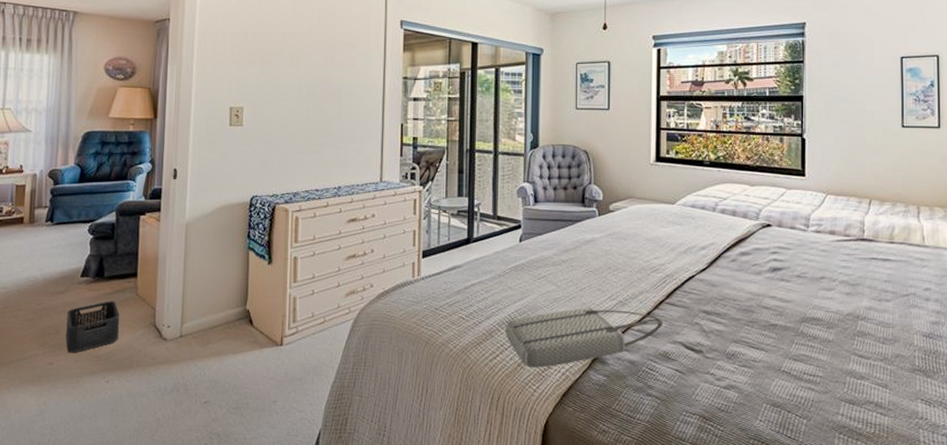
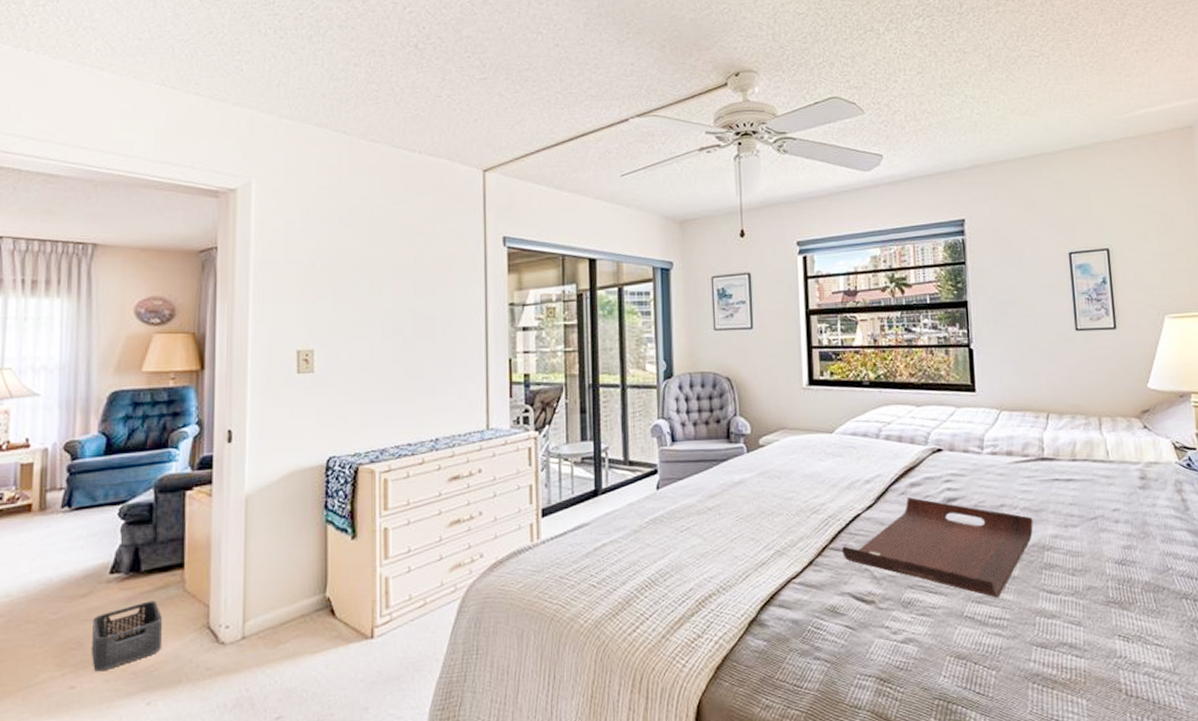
tote bag: present [505,307,663,368] -> none [645,560,828,638]
serving tray: none [677,265,850,357] -> present [842,497,1033,598]

